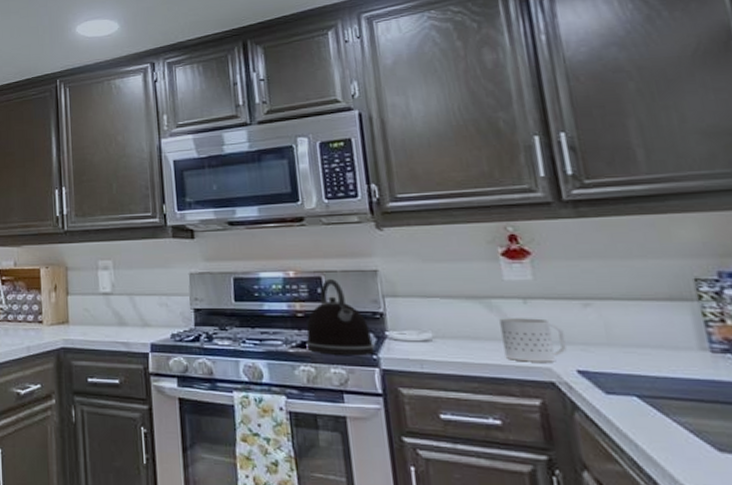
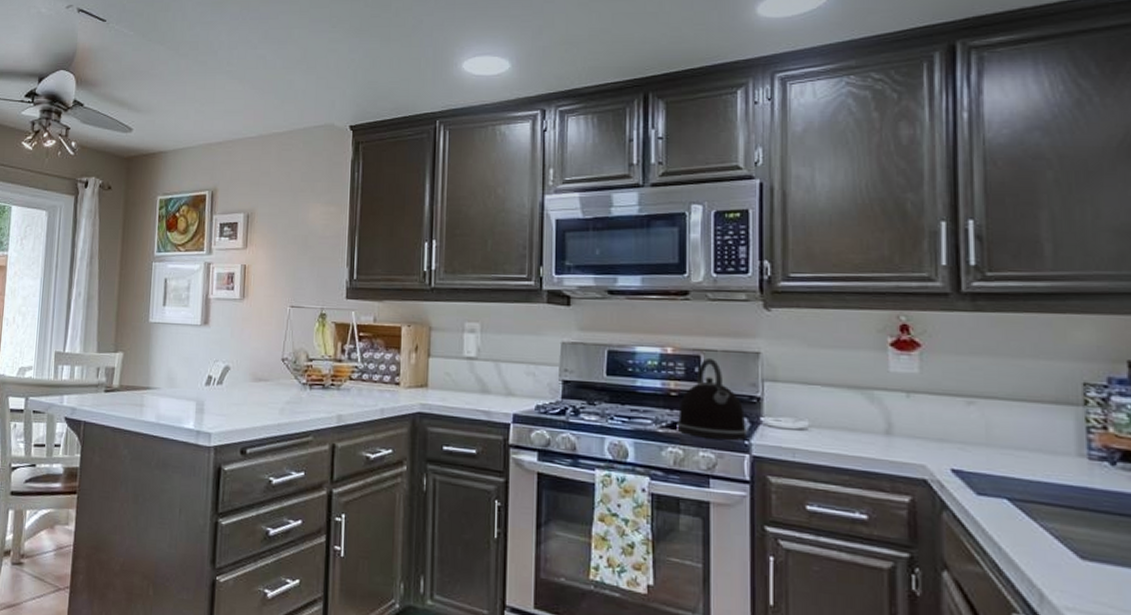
mug: present [499,318,567,362] -> none [879,411,944,459]

